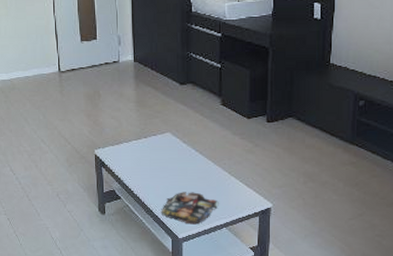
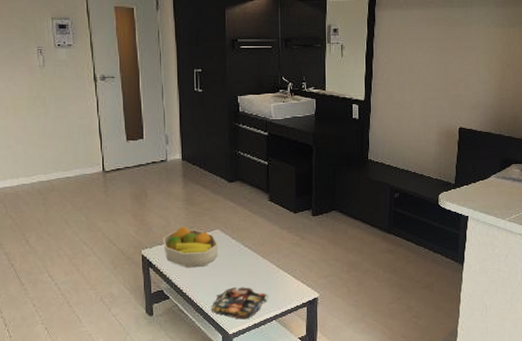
fruit bowl: none [114,128,169,170] -> present [162,226,219,268]

